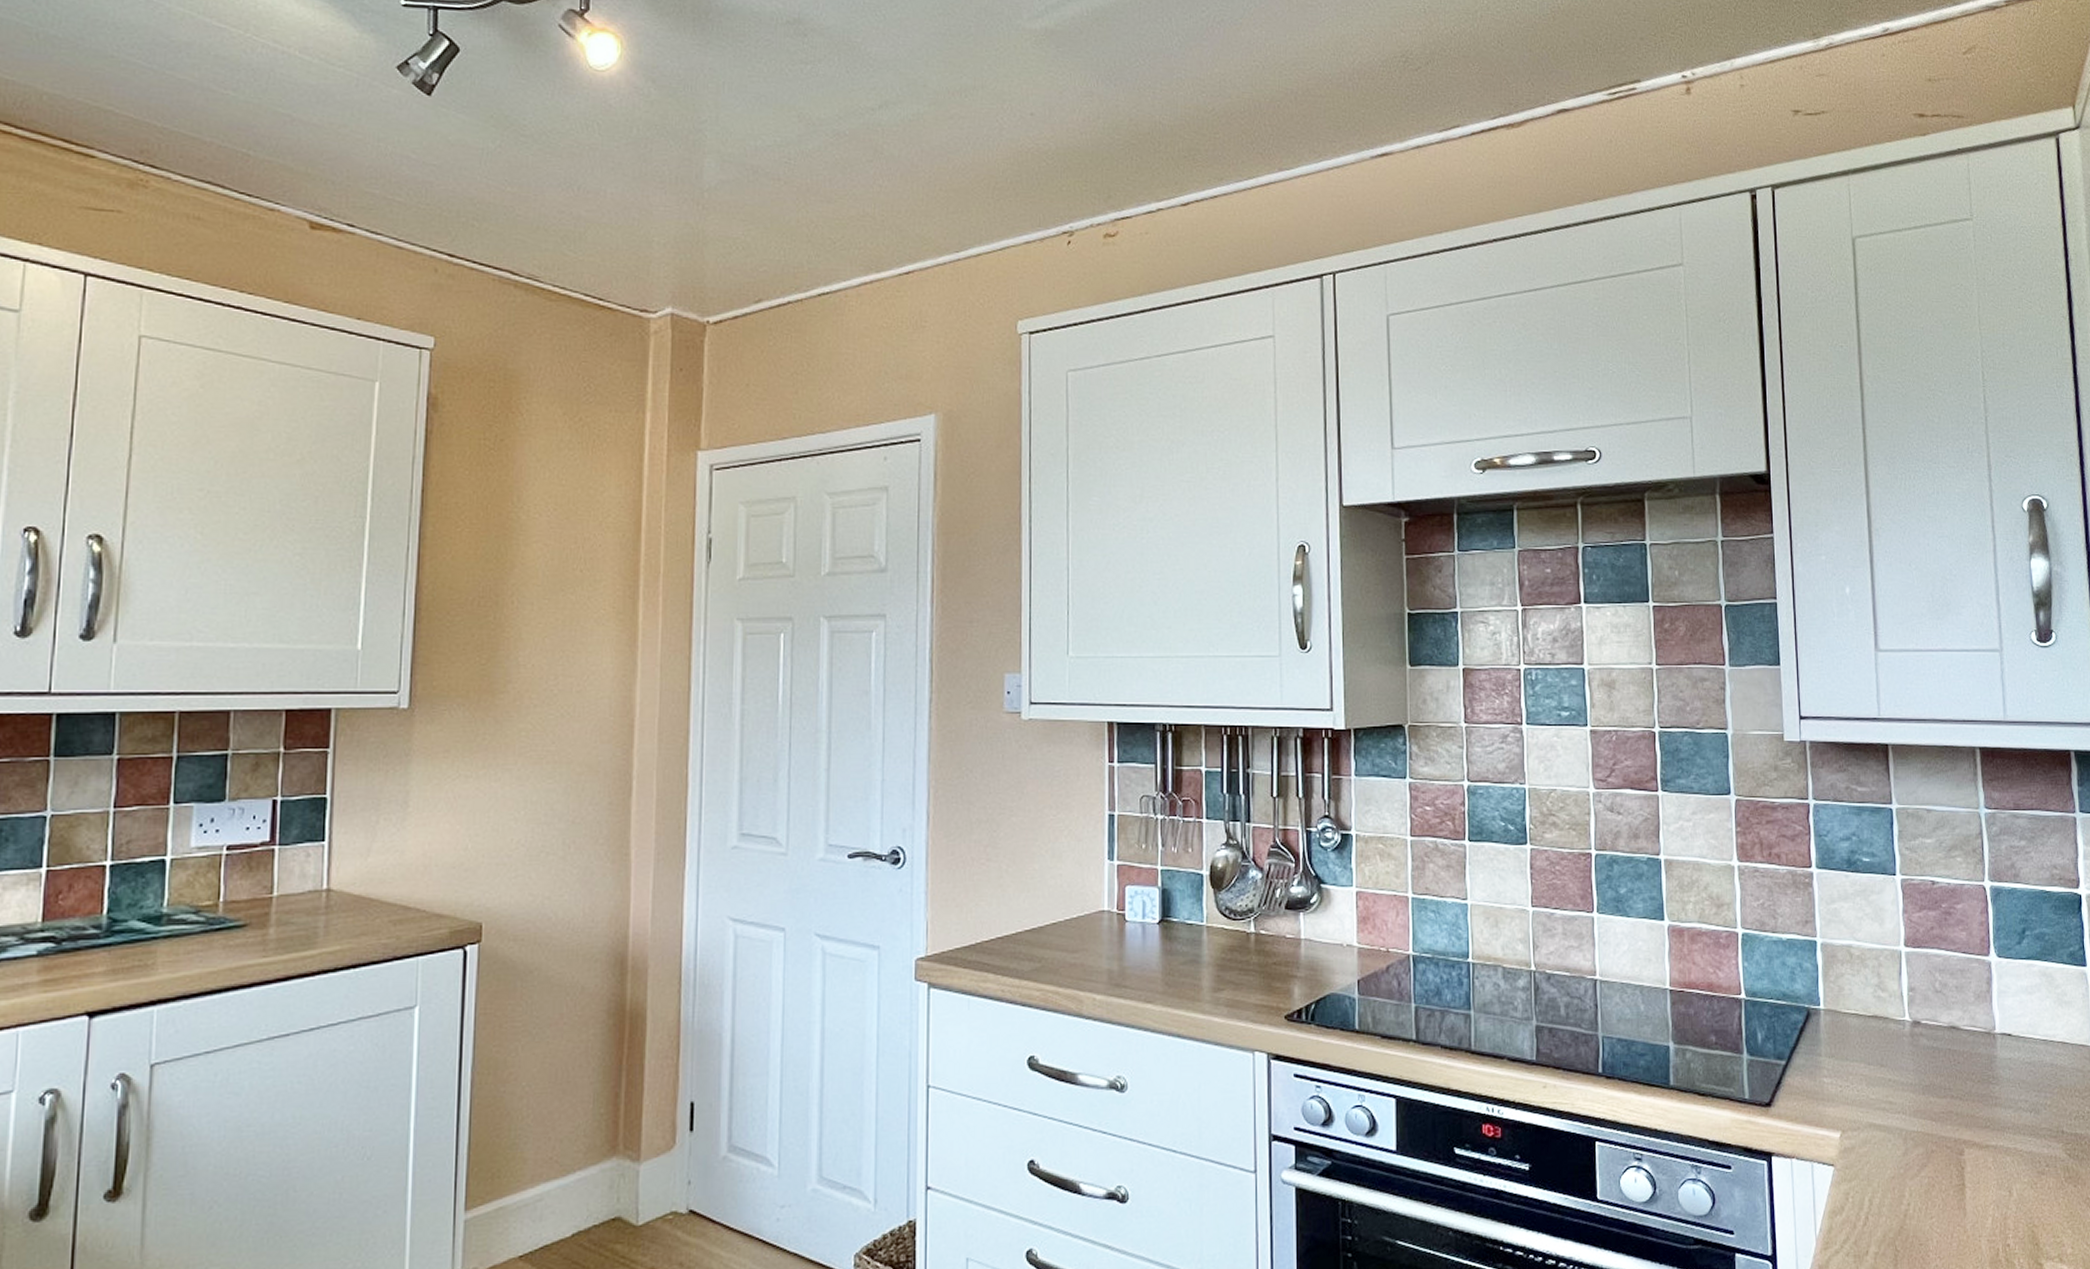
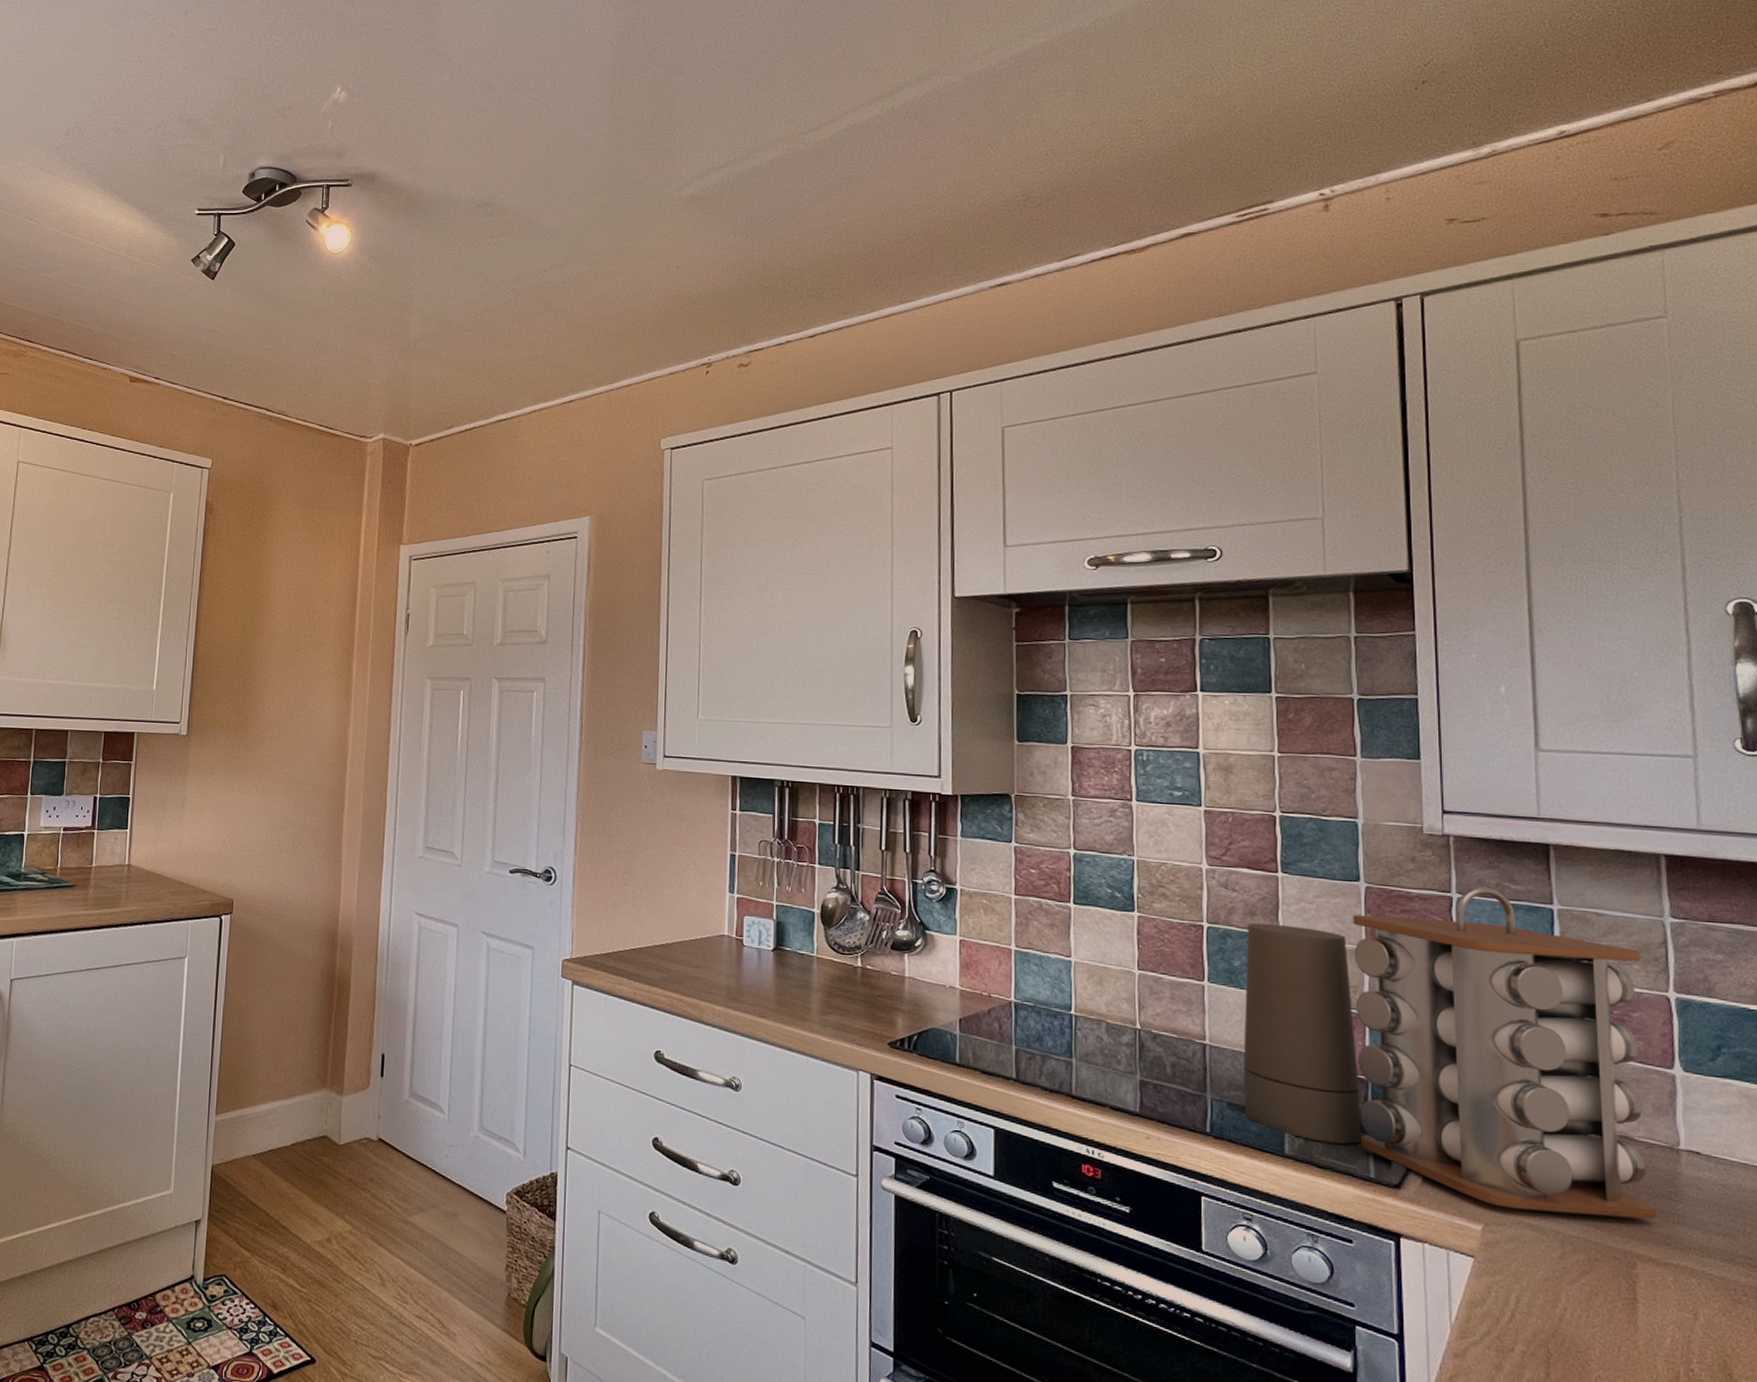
canister: none [1631,845,1737,1069] -> present [1243,923,1361,1145]
spice rack: none [1725,791,1979,1112] -> present [1353,886,1656,1220]

